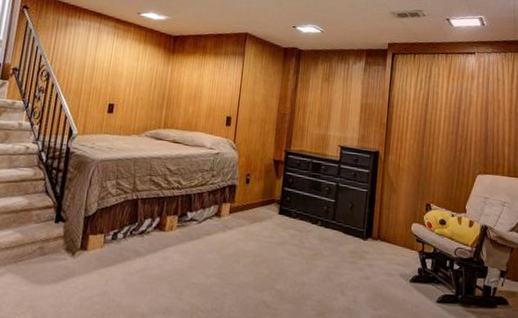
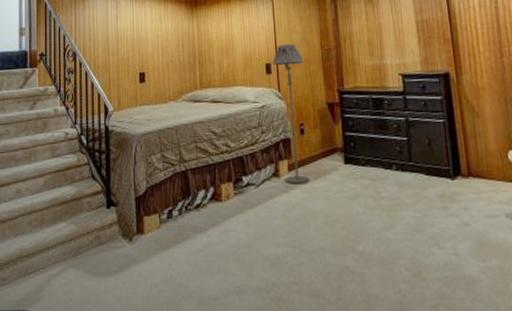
floor lamp: none [224,102,261,226] -> present [272,43,310,184]

